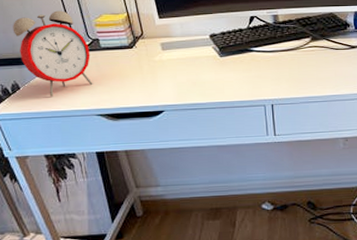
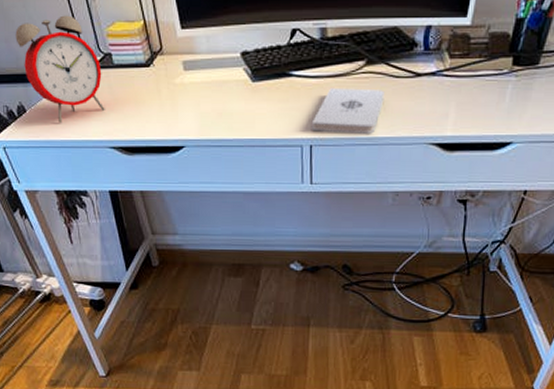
notepad: none [272,59,328,94] -> present [312,88,385,134]

